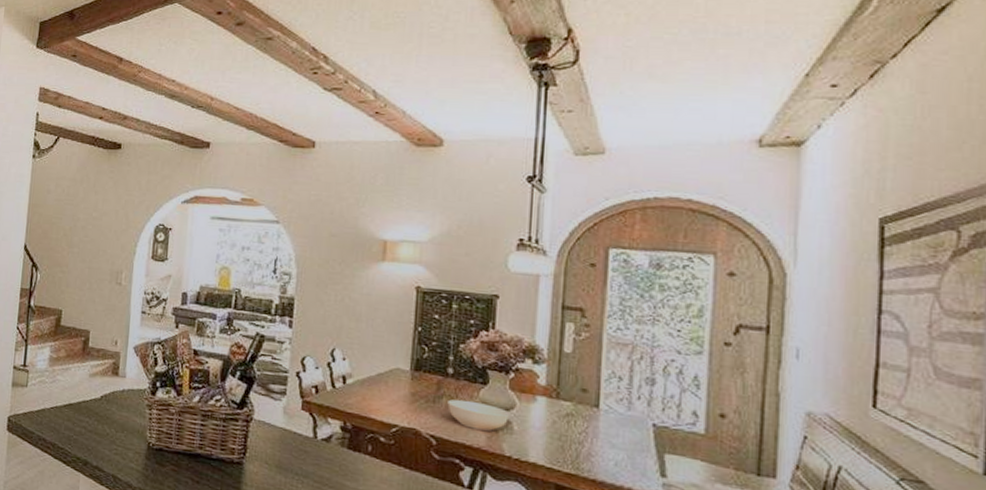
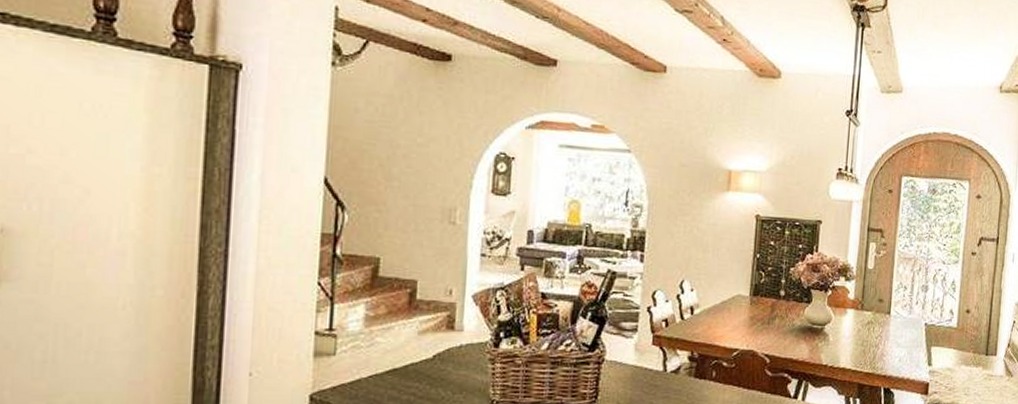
bowl: present [447,399,511,431] -> none [779,318,828,344]

